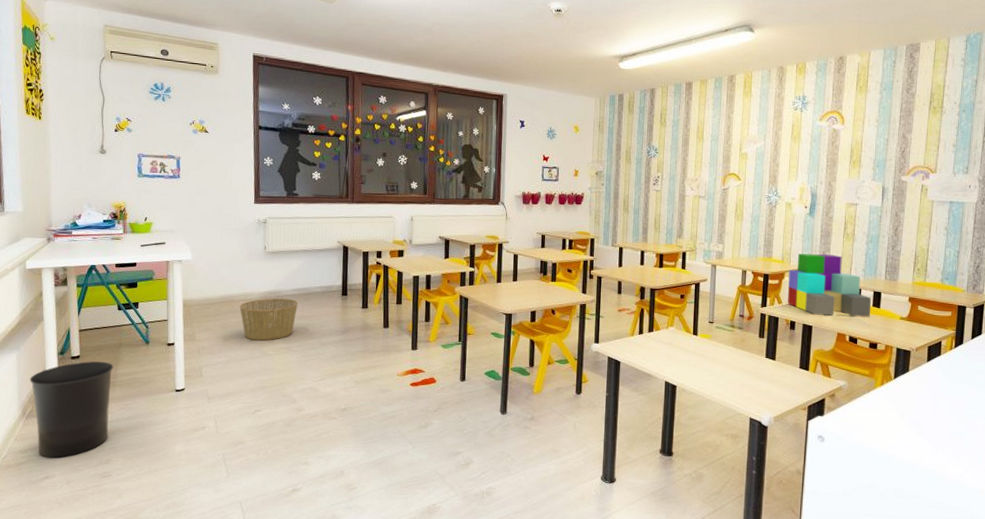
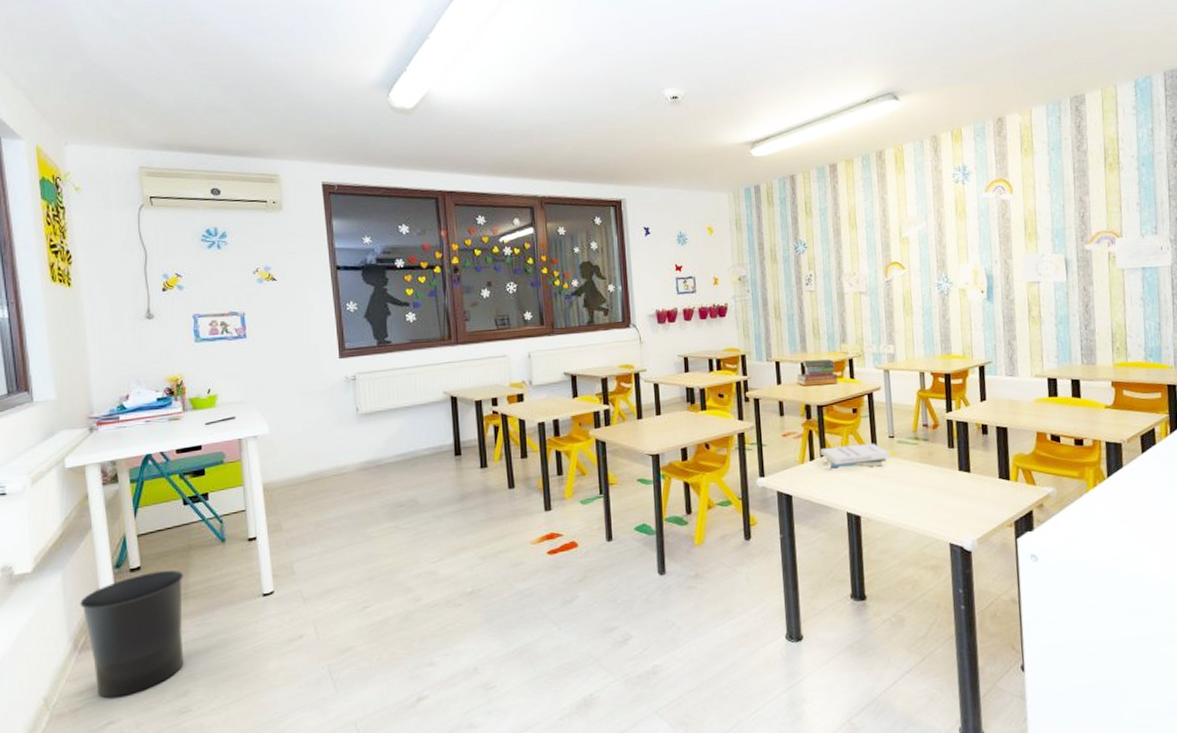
basket: present [239,298,298,341] -> none [332,466,403,523]
books: none [635,249,671,272] -> present [796,359,838,386]
books: none [649,325,709,346] -> present [820,443,891,468]
toy blocks: present [787,253,872,317] -> none [973,342,1072,414]

